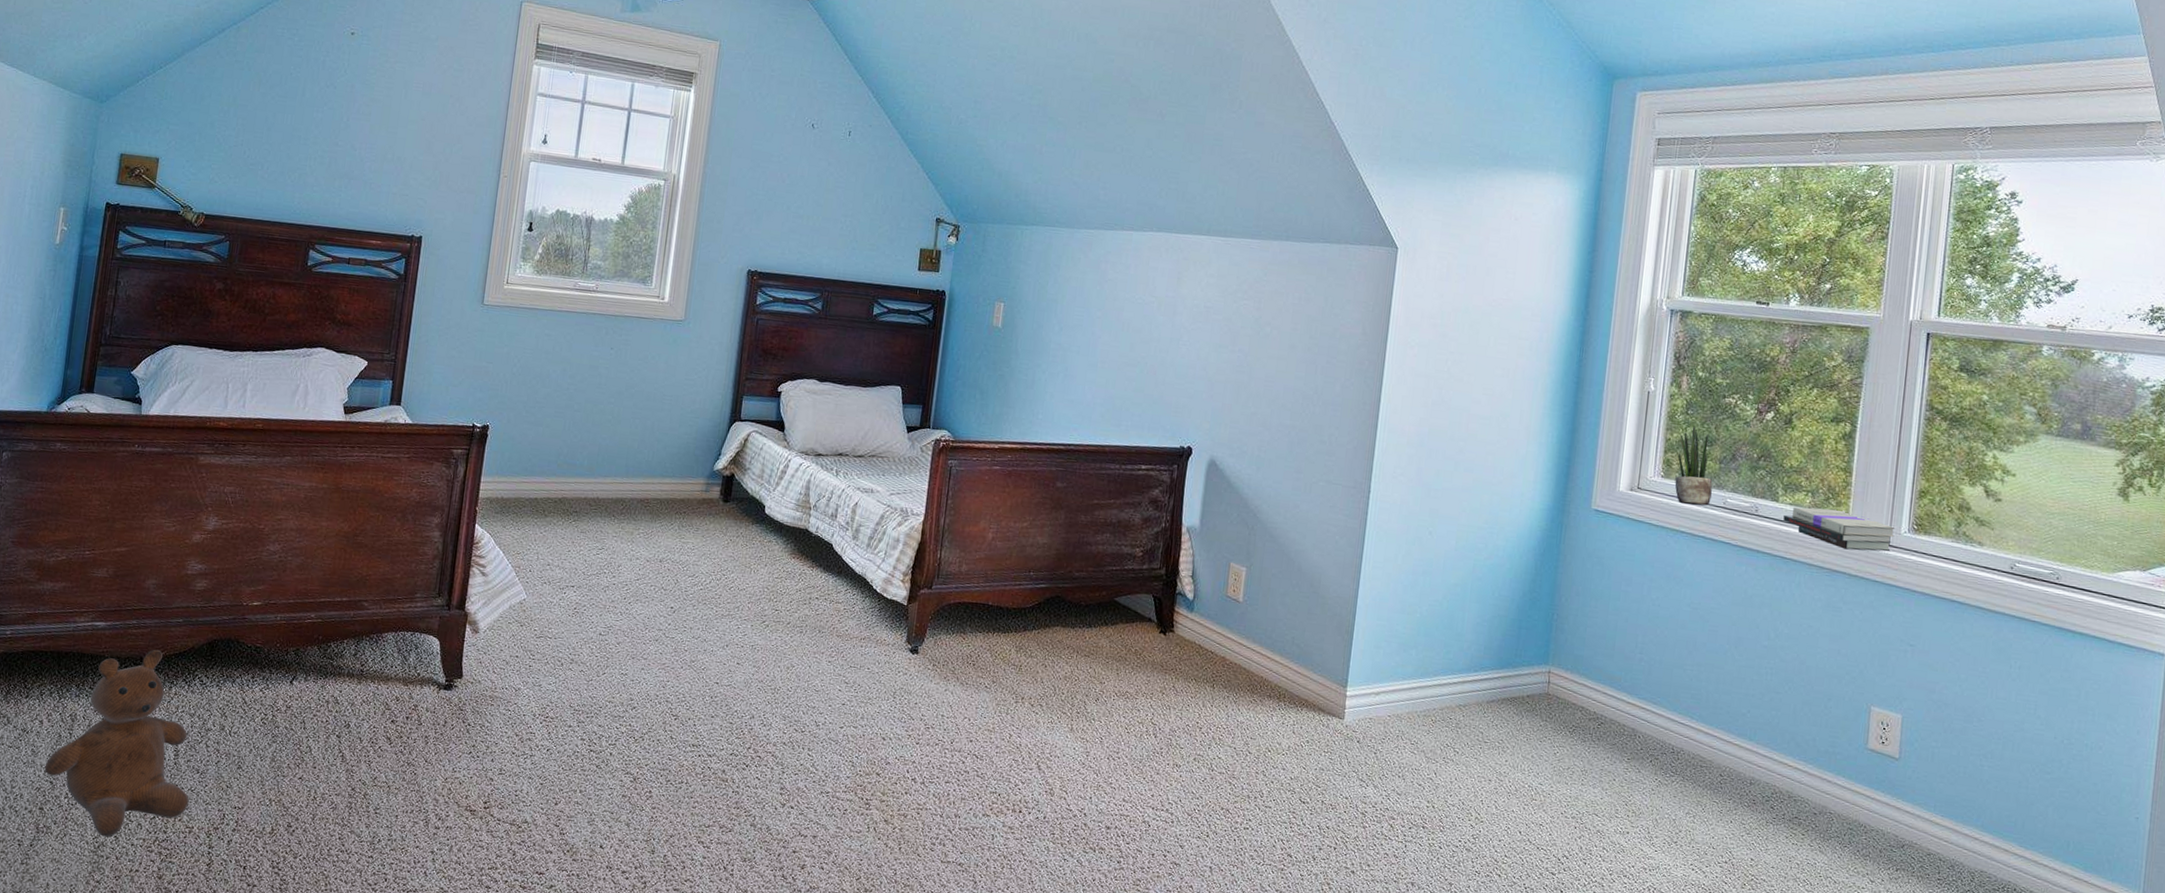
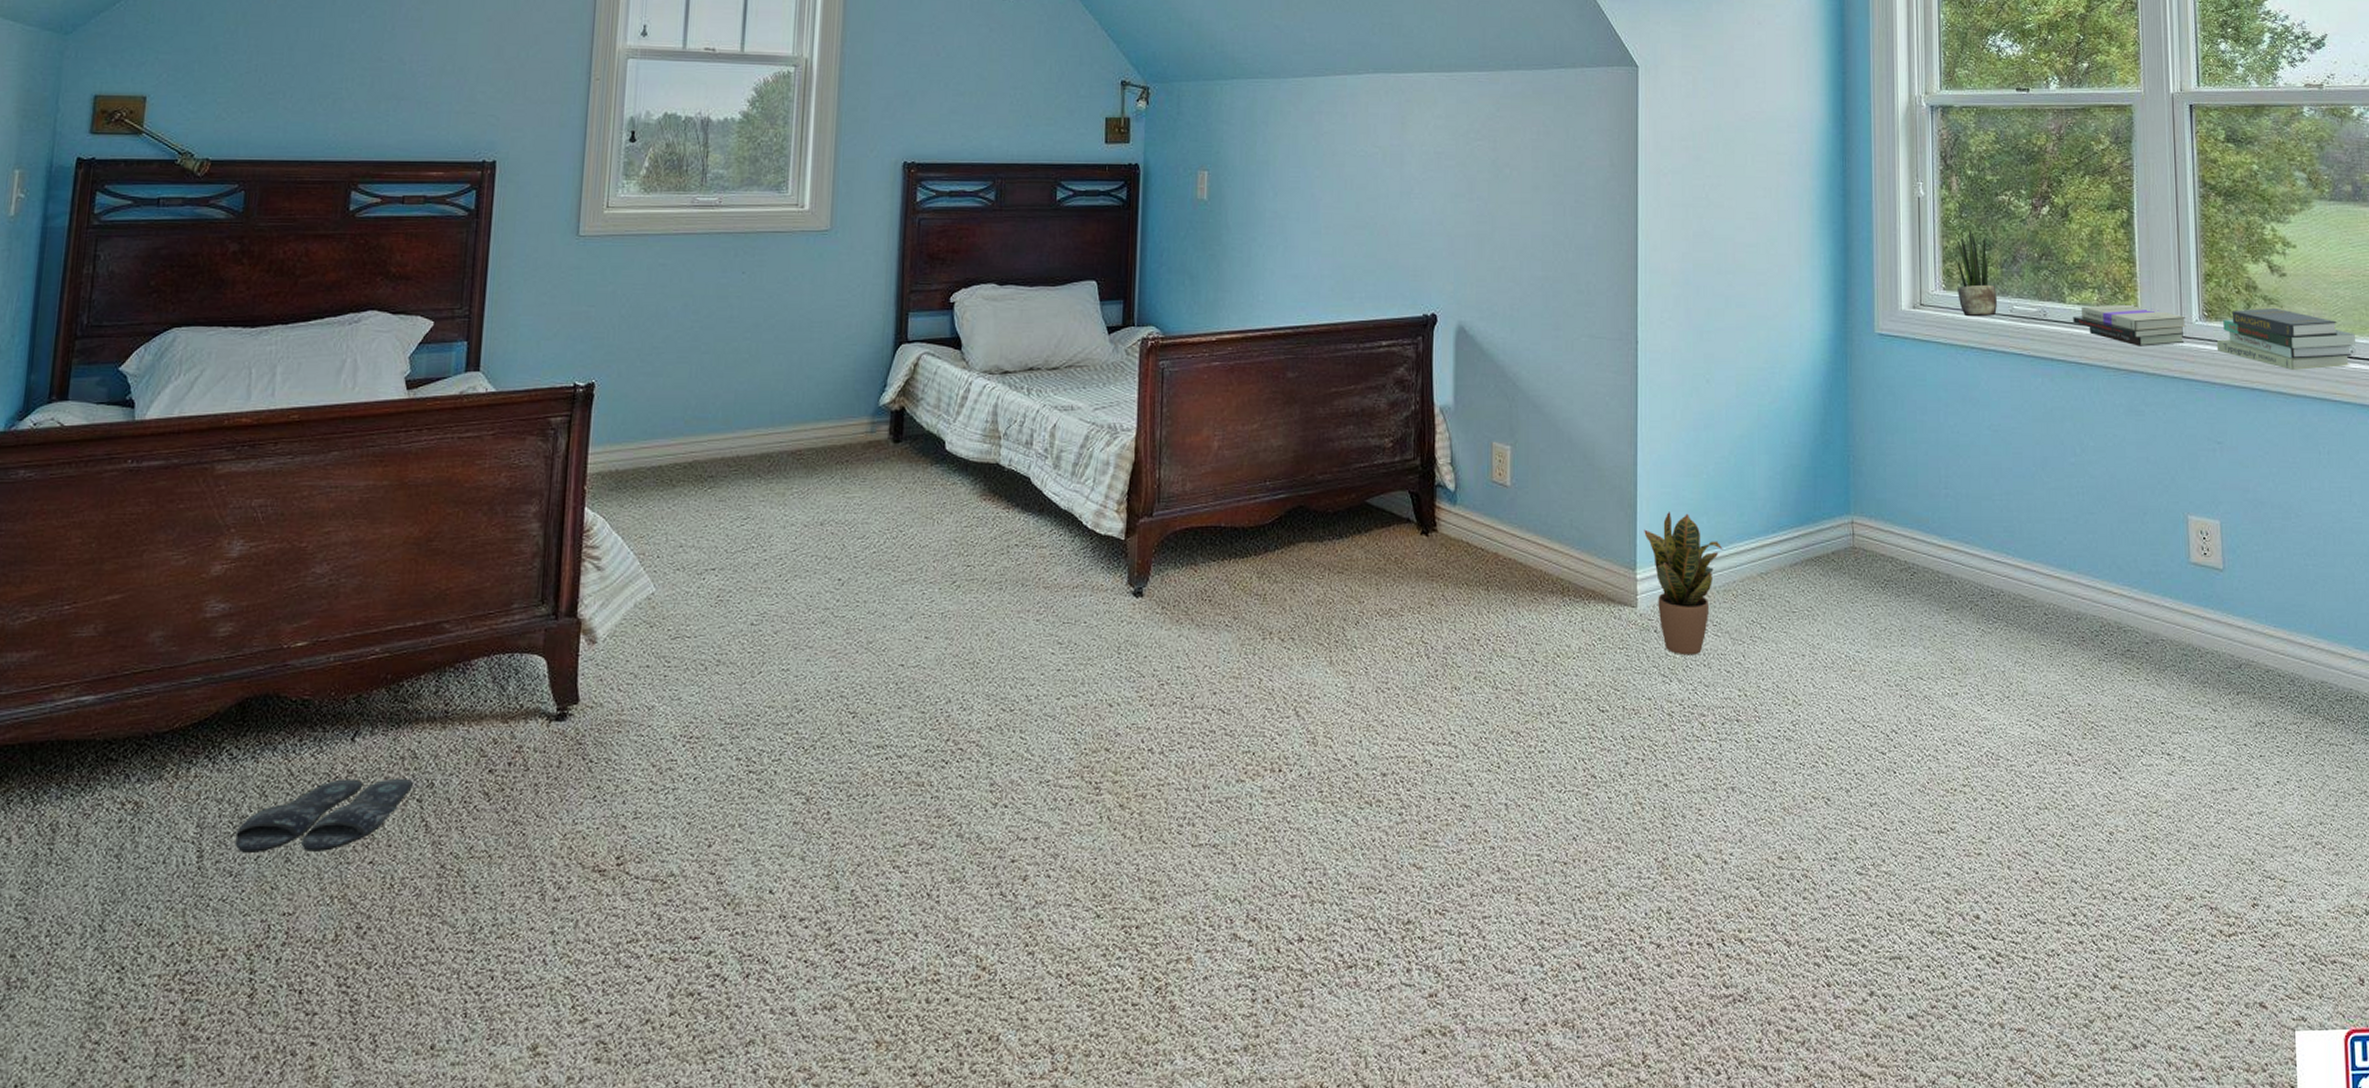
teddy bear: present [44,649,189,837] -> none [15,721,220,981]
slippers: none [202,711,335,765] -> present [235,778,413,853]
potted plant: none [1357,642,1428,767] -> present [1644,512,1723,656]
books: none [1921,527,2064,592] -> present [2216,307,2357,370]

